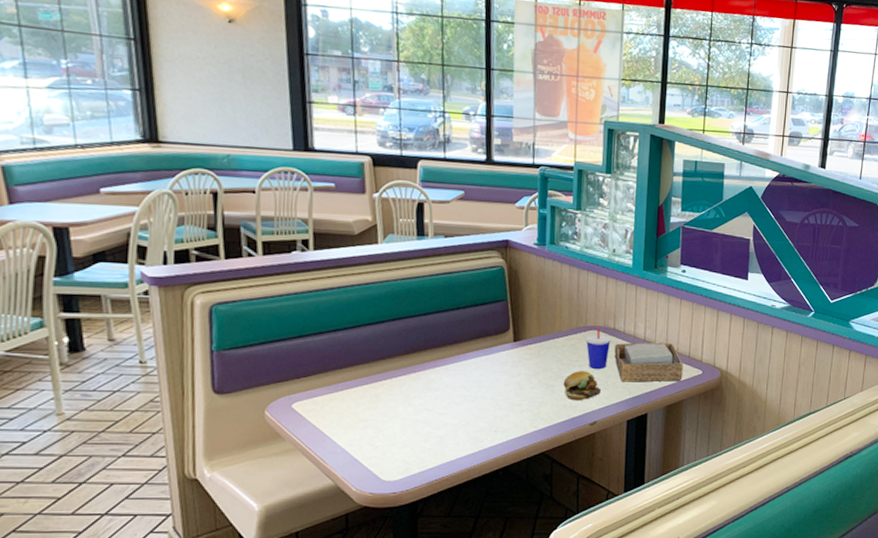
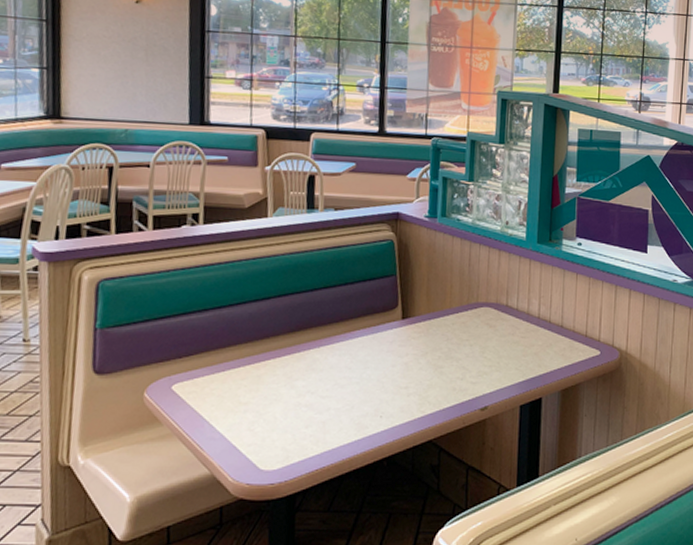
burger: present [563,371,601,401] -> none [452,351,492,384]
beverage cup: present [586,328,611,369] -> none [477,305,504,349]
napkin holder: present [614,342,683,382] -> none [507,320,580,364]

